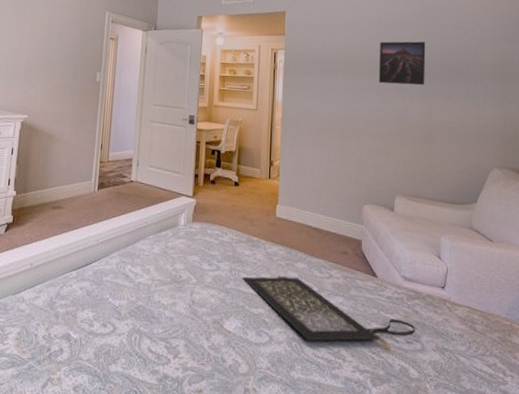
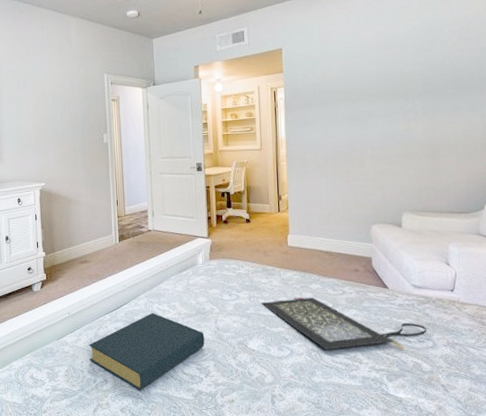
hardback book: none [46,274,178,368] -> present [89,312,205,391]
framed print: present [378,41,426,86] -> none [380,59,428,107]

